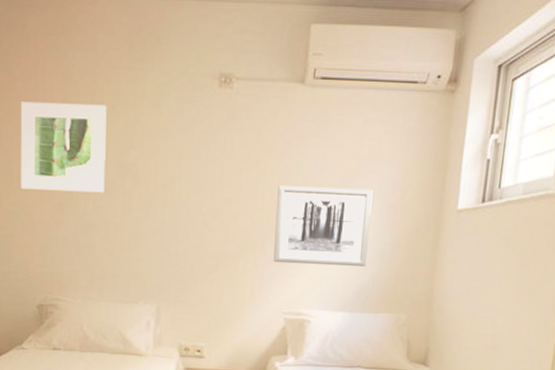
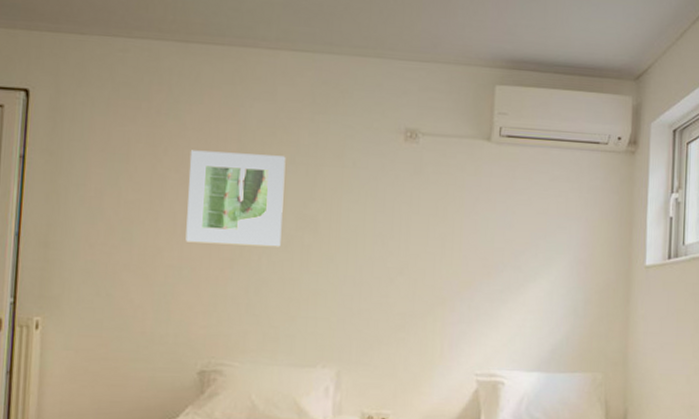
wall art: present [273,185,373,267] -> none [463,240,562,324]

